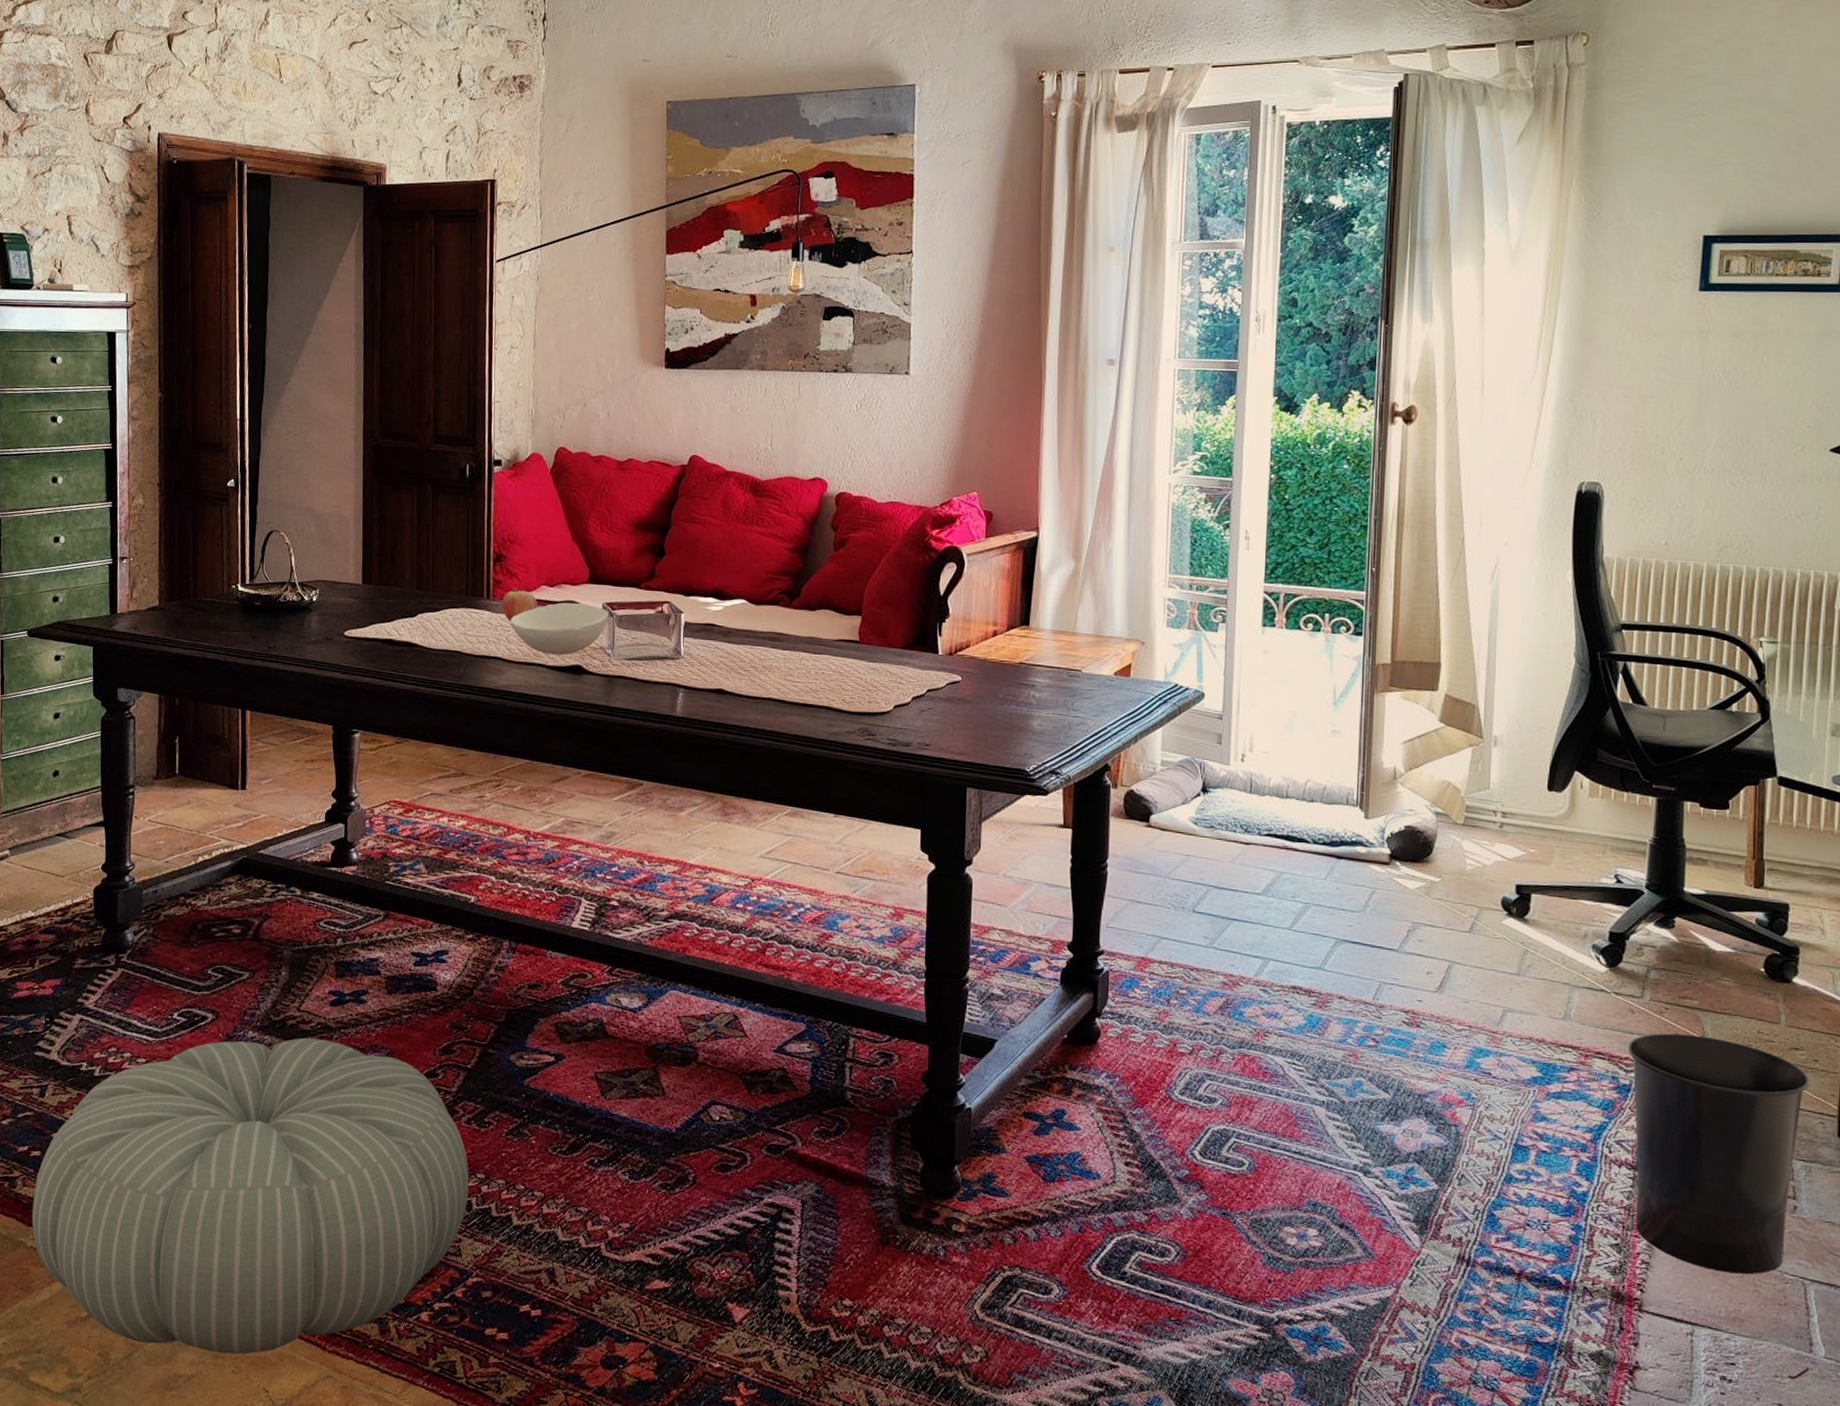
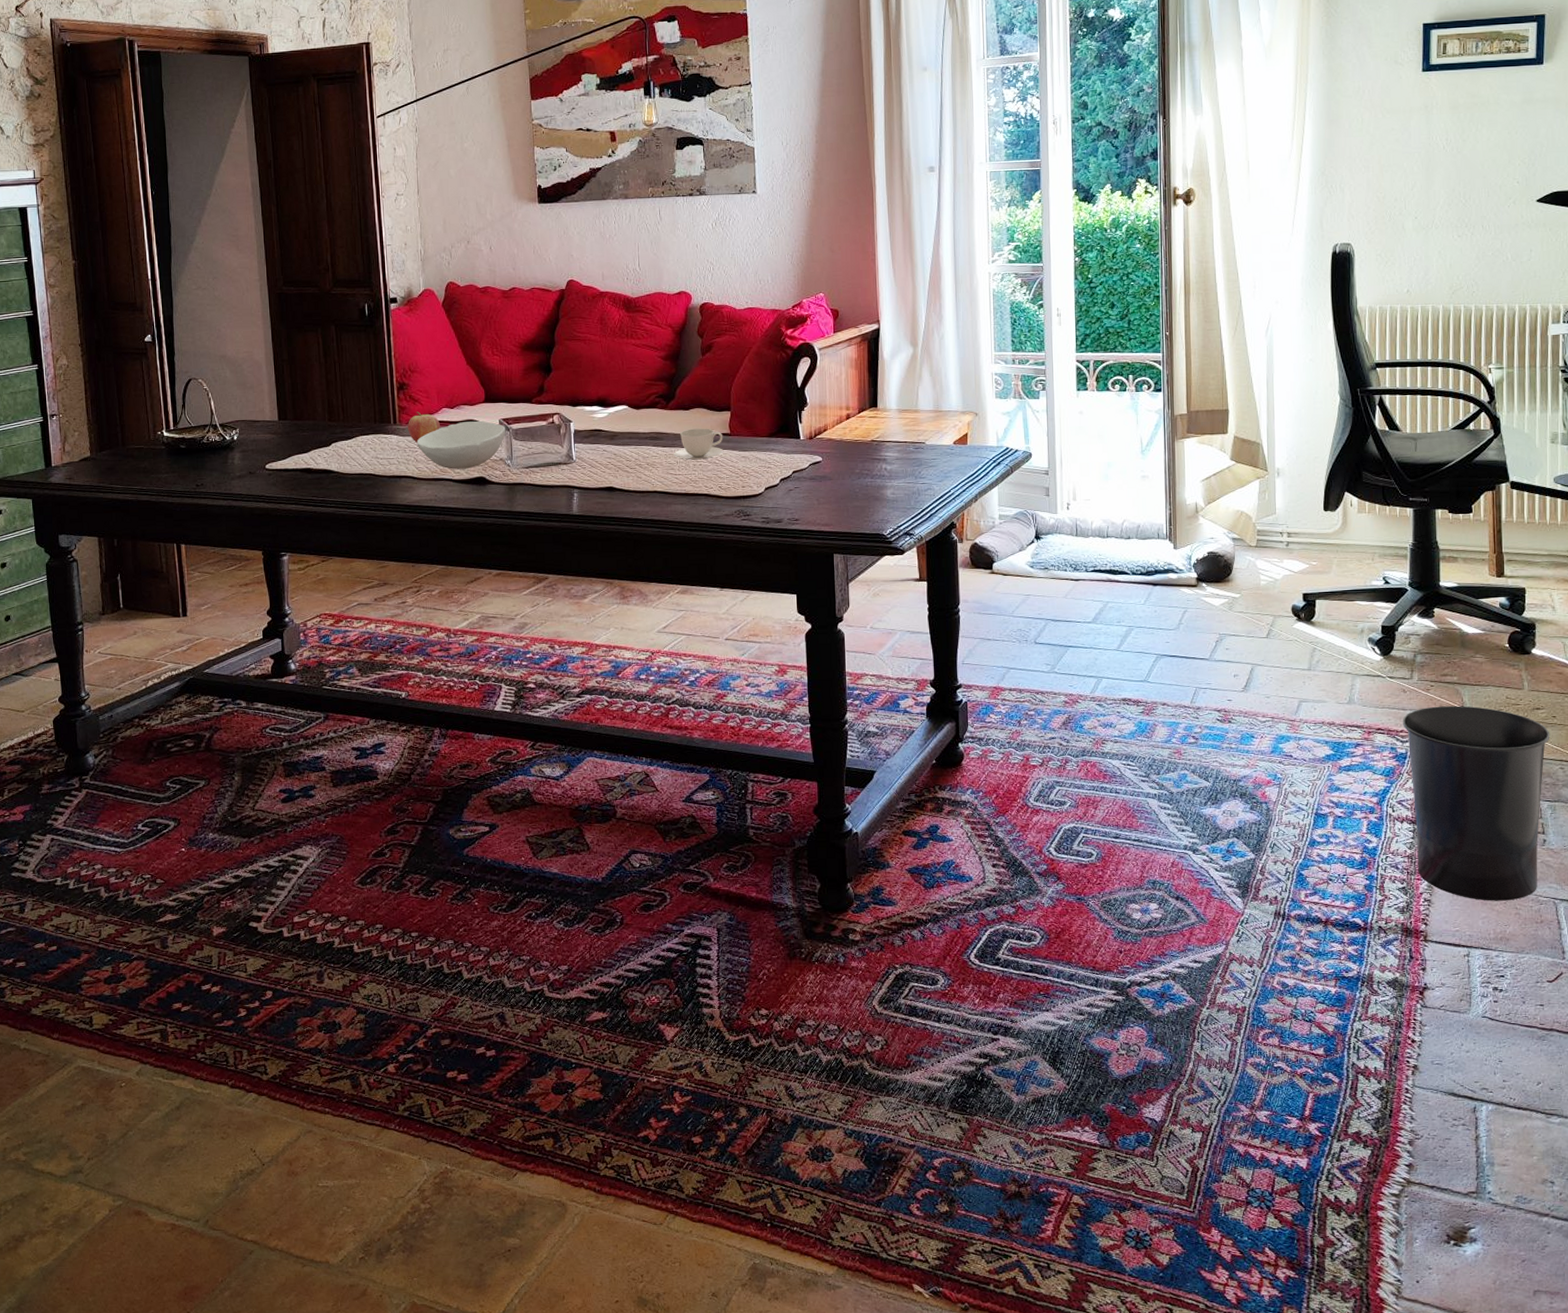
pouf: present [31,1038,470,1355] -> none [22,833,422,1122]
teacup: none [793,632,851,668] -> present [673,428,724,460]

